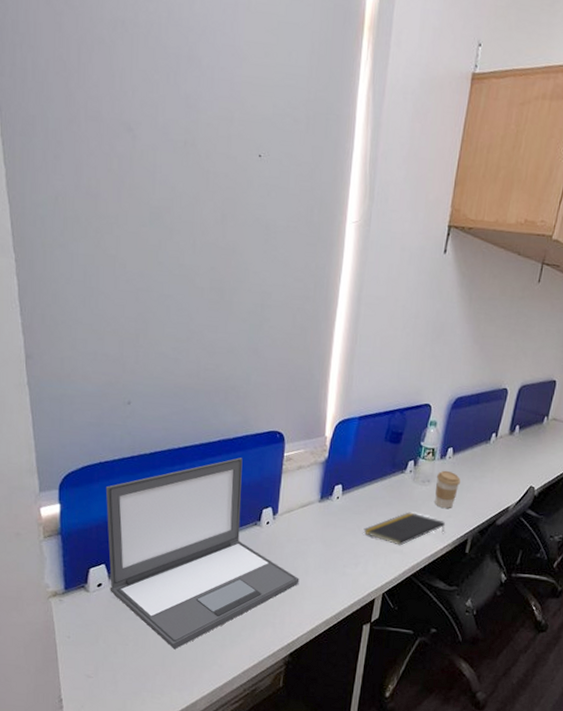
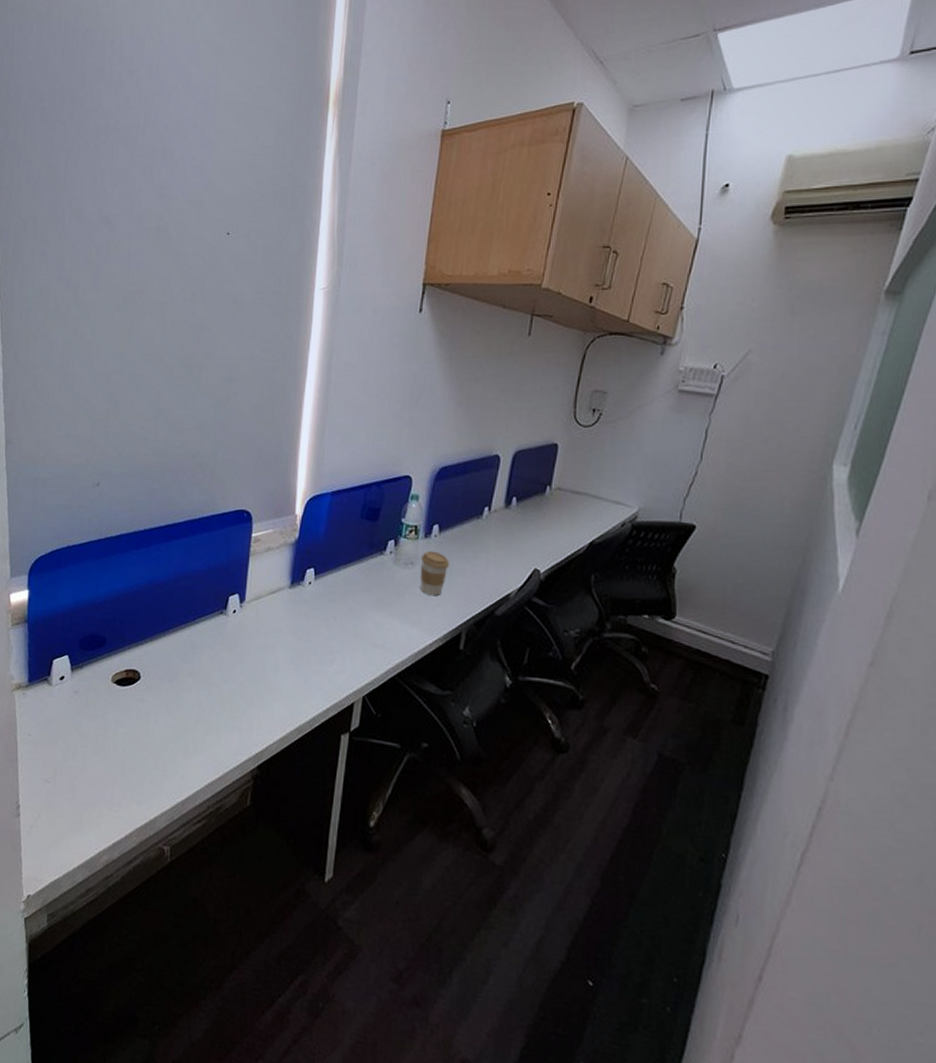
laptop: present [105,457,300,650] -> none [72,539,269,755]
notepad: present [363,512,445,546] -> none [339,599,433,640]

